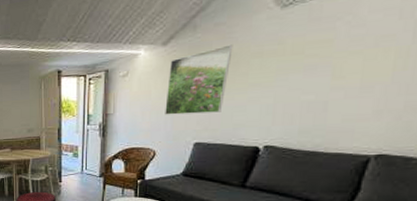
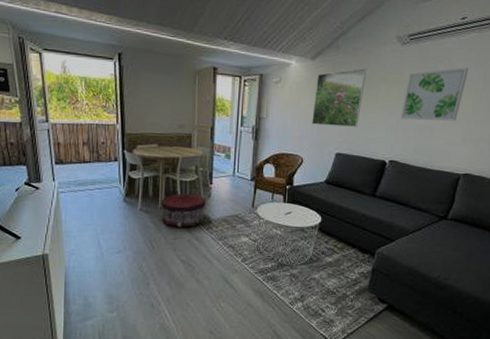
wall art: none [280,19,388,98] -> present [401,67,469,121]

